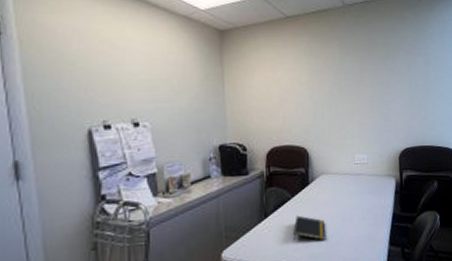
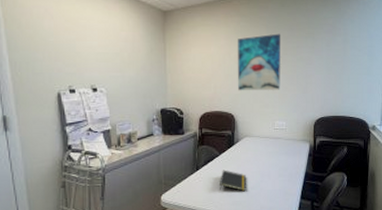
wall art: none [308,55,359,121] -> present [238,33,282,91]

